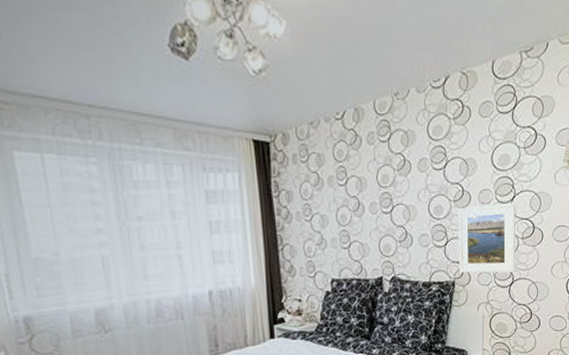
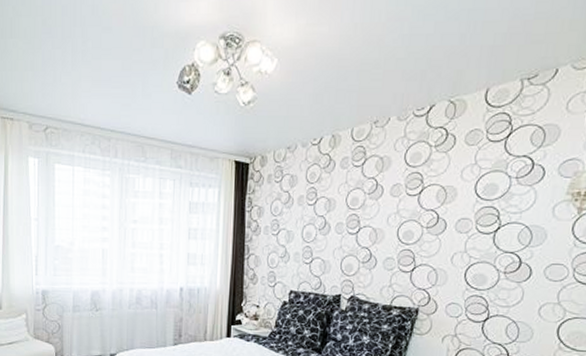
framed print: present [457,202,516,274] -> none [425,233,500,309]

